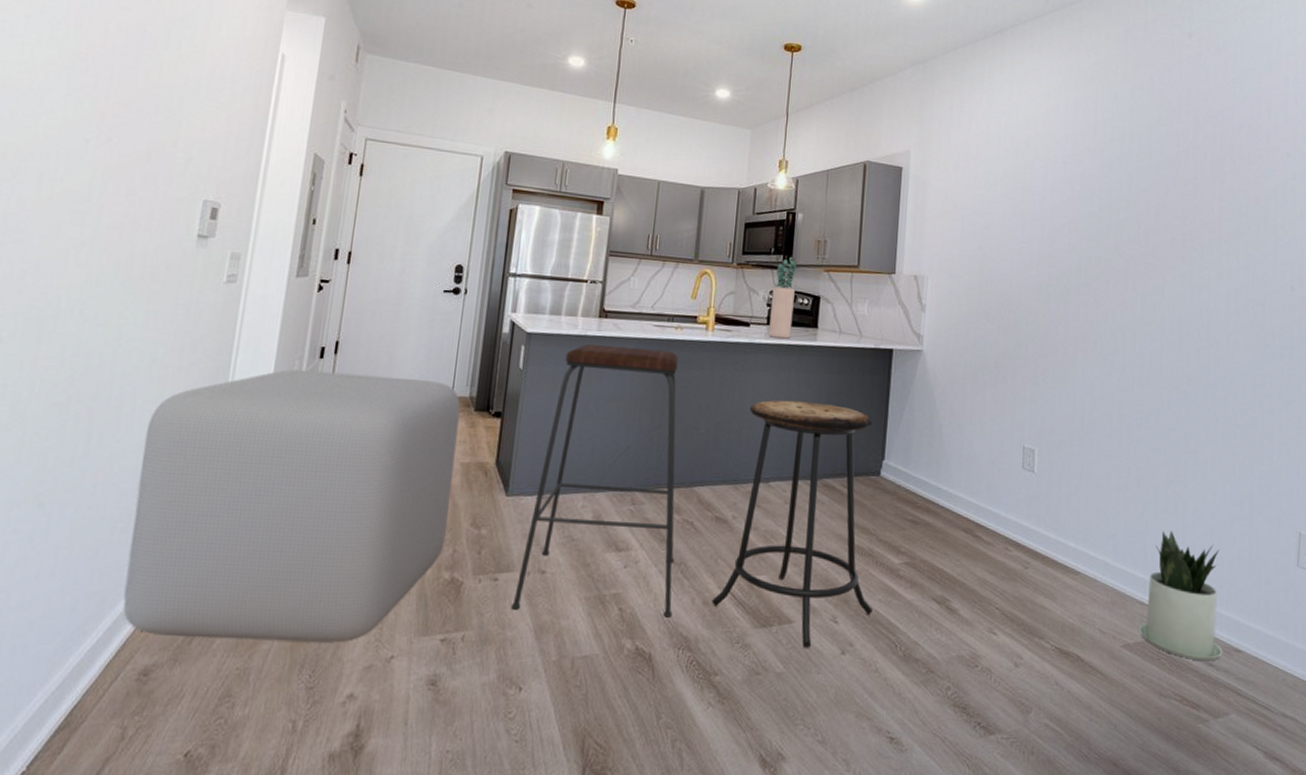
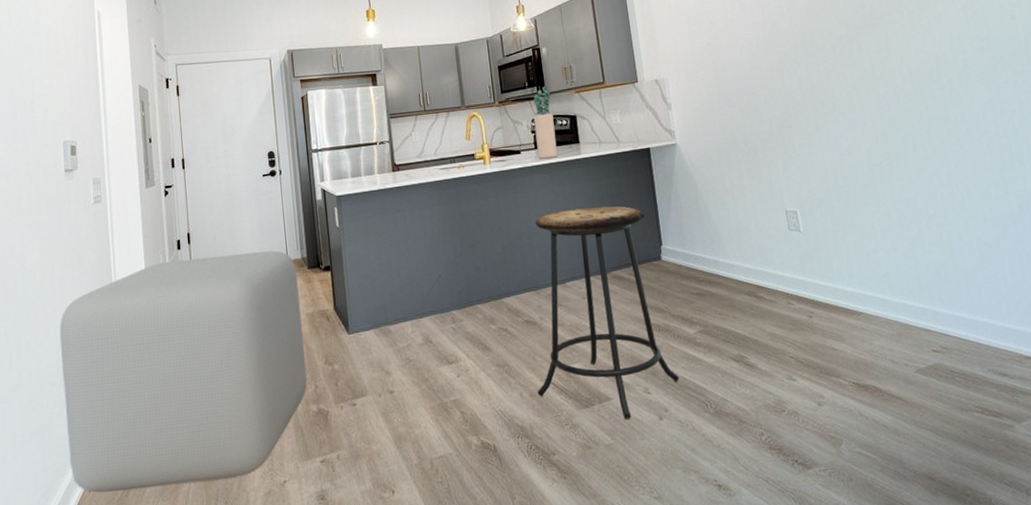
bar stool: present [512,344,678,618] -> none [372,188,506,427]
planter: present [1139,530,1223,662] -> none [928,260,1014,373]

